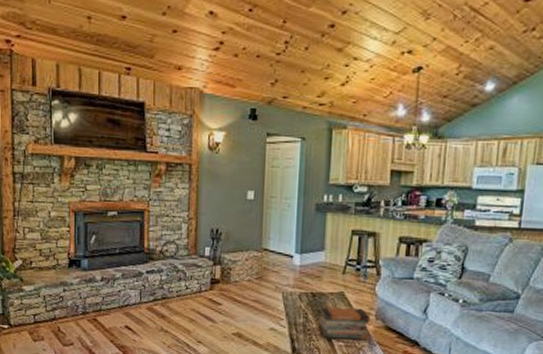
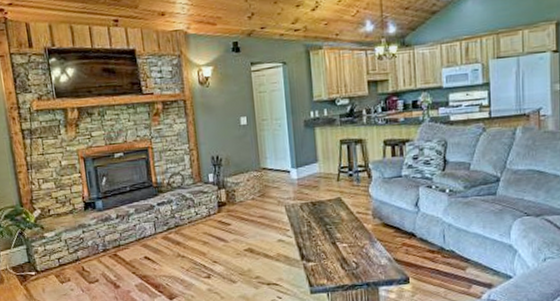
book stack: present [318,307,371,341] -> none [320,210,369,242]

